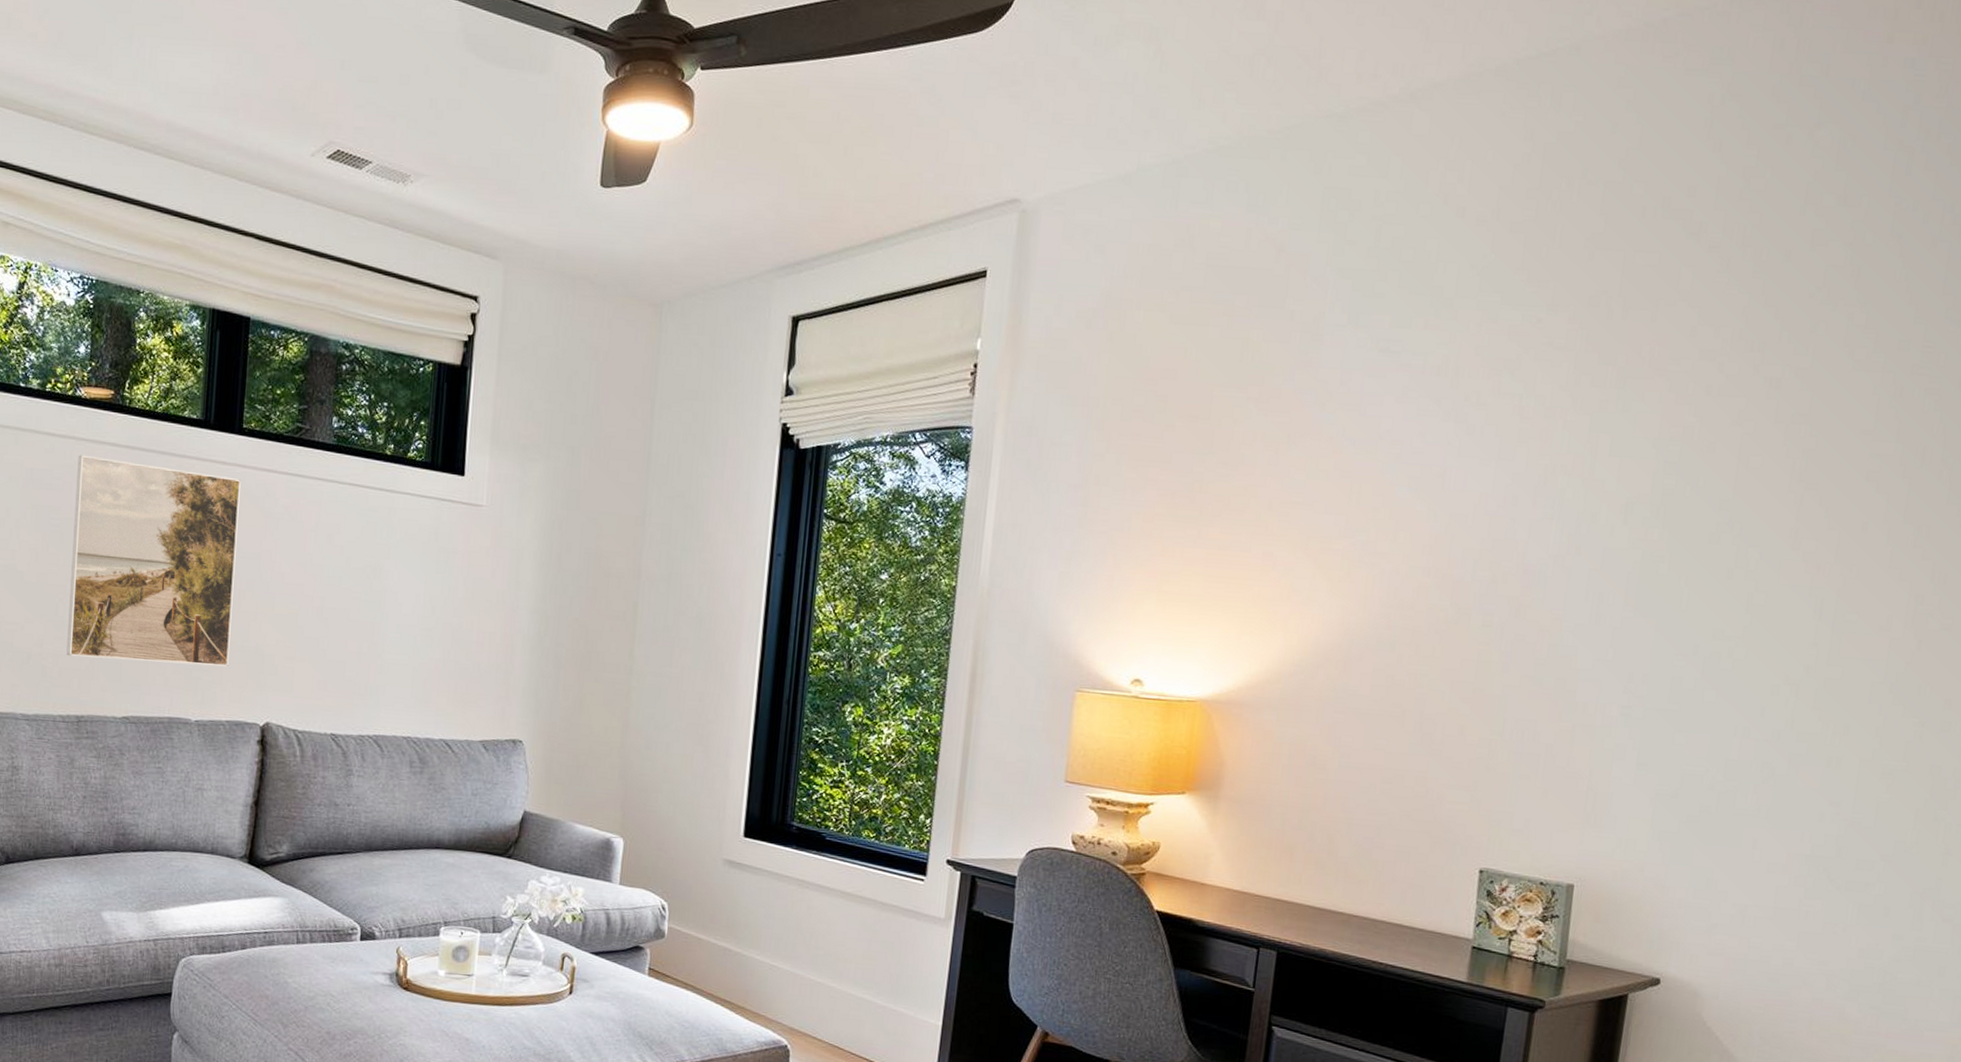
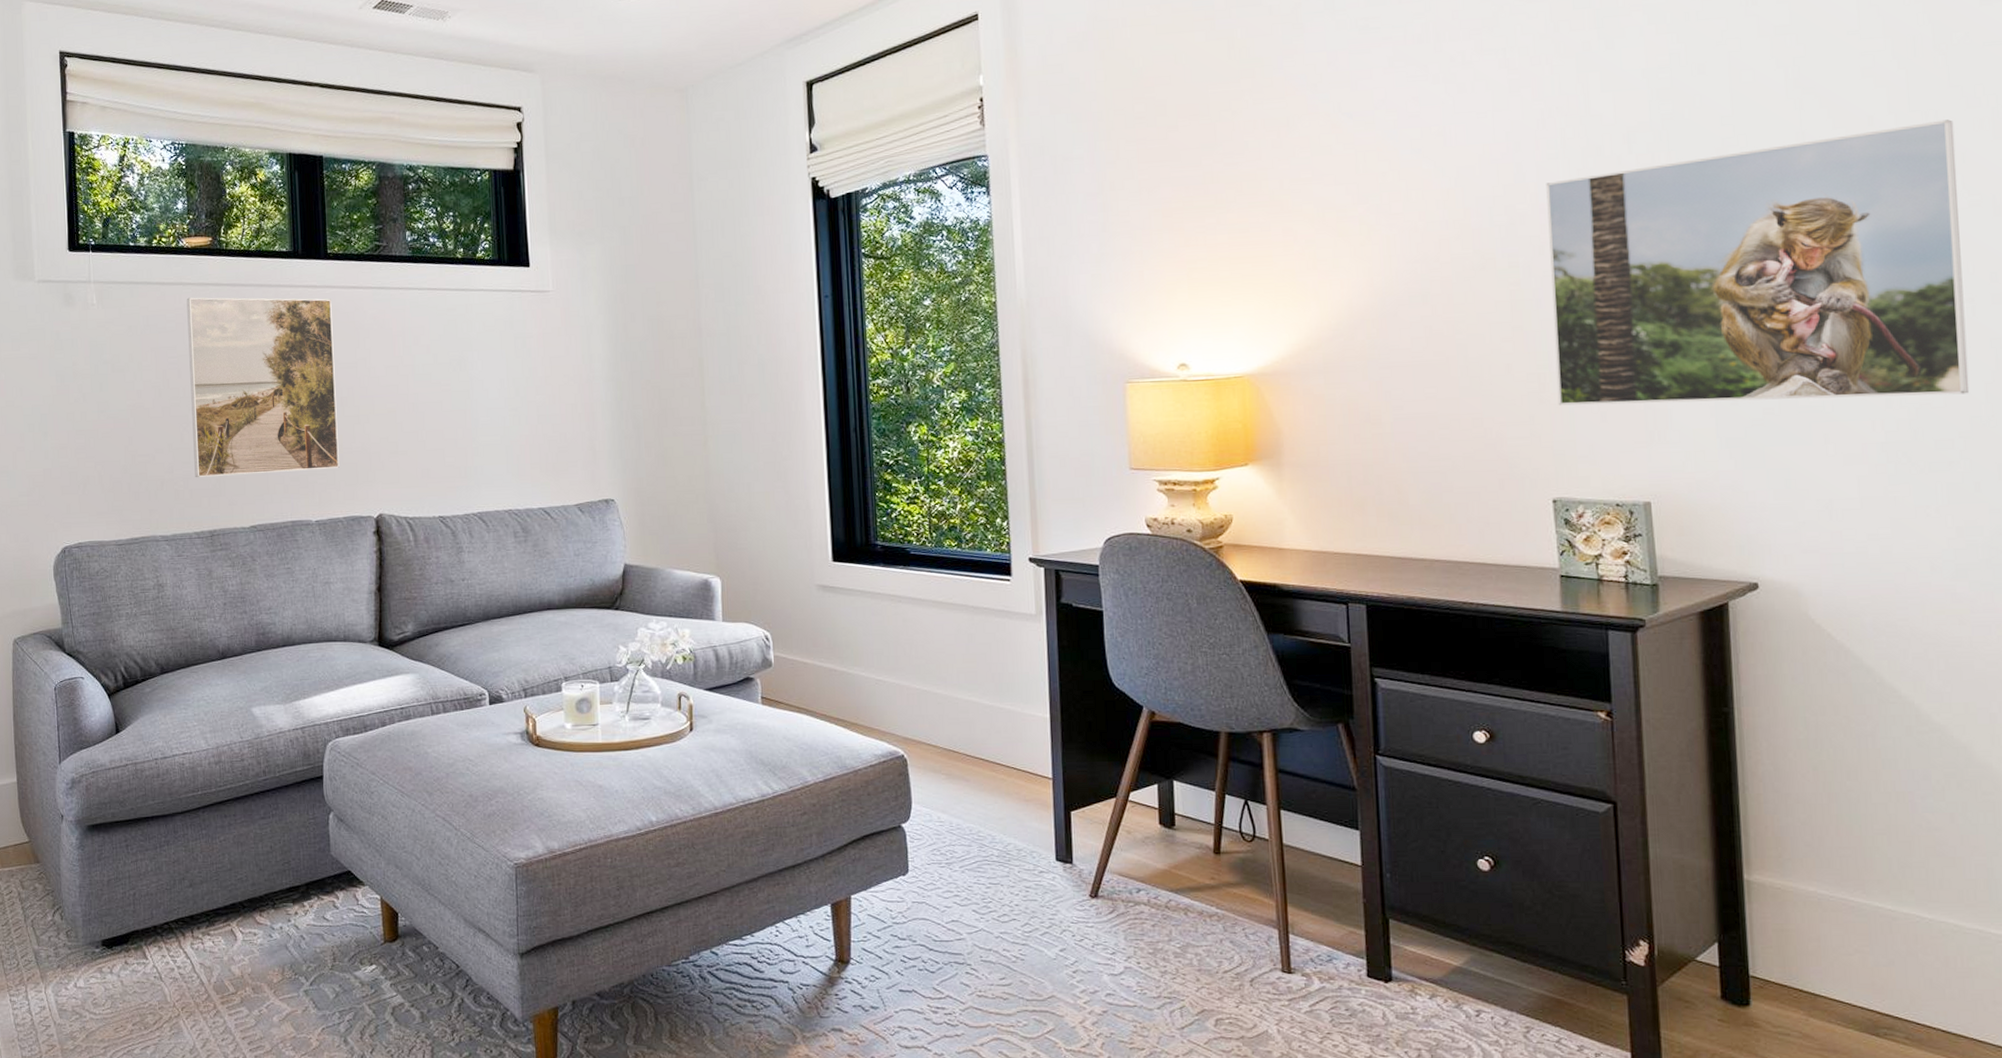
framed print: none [1503,536,1944,818] -> present [1546,119,1970,406]

